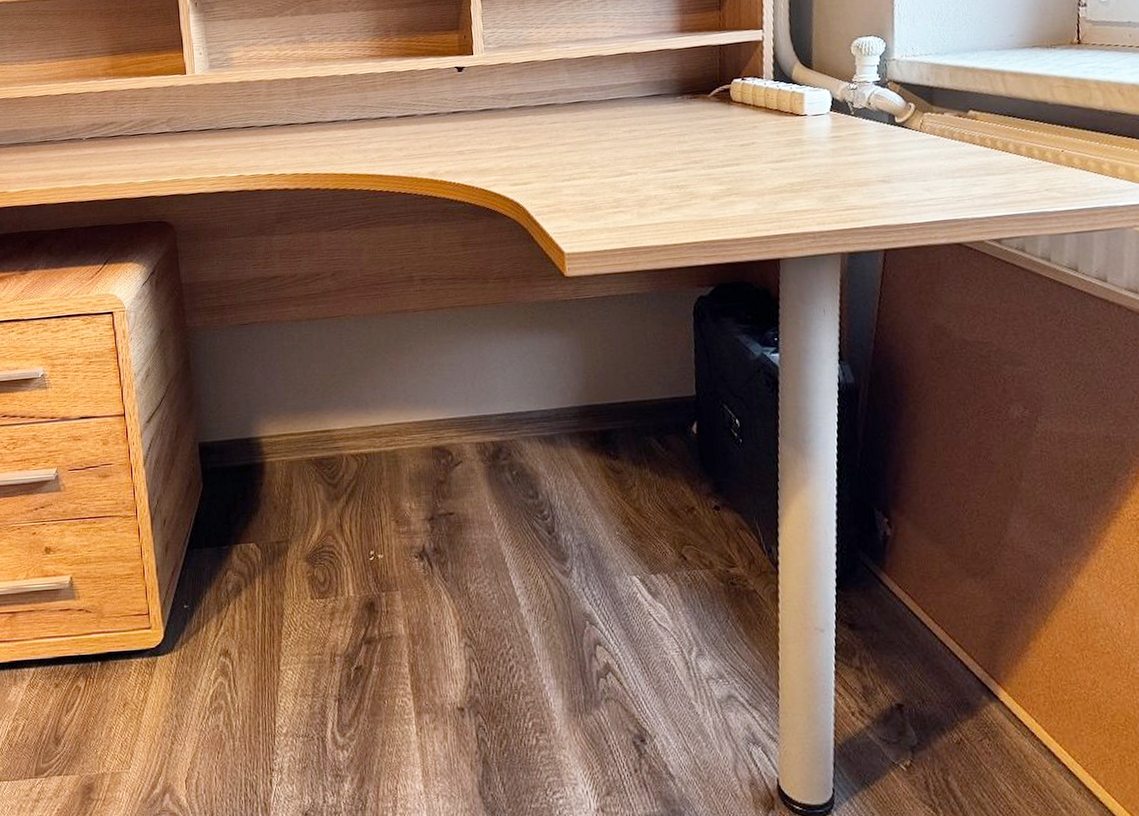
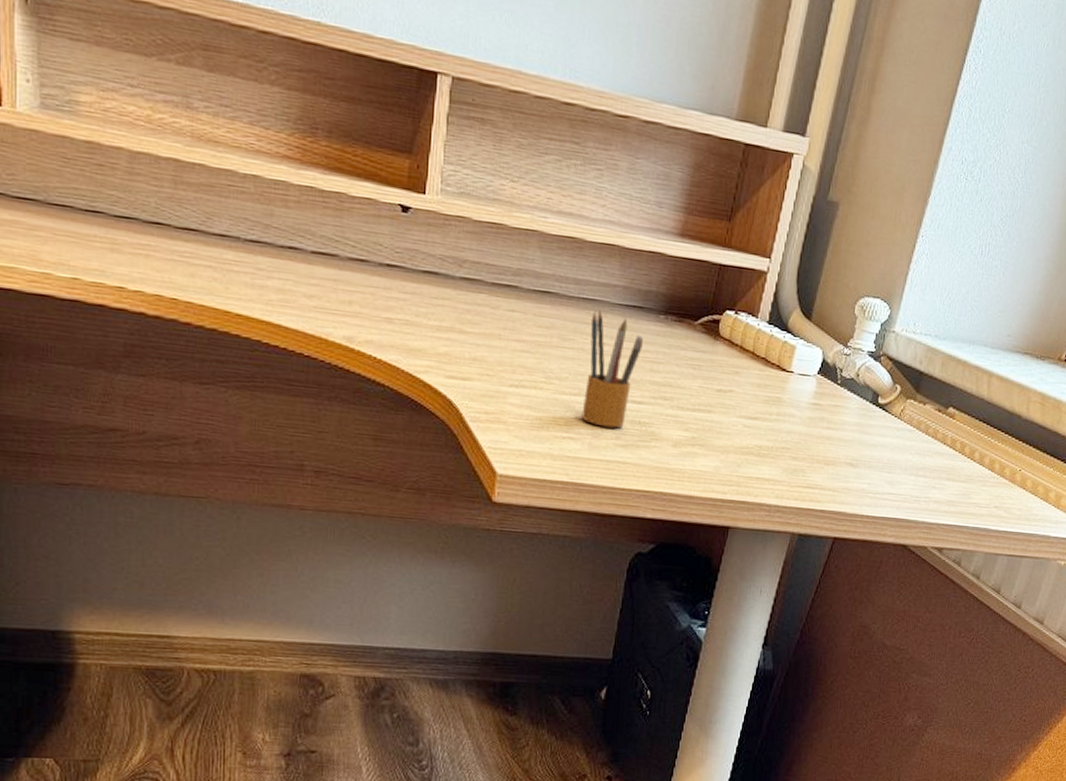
pencil box: none [619,104,667,197] -> present [581,309,643,428]

